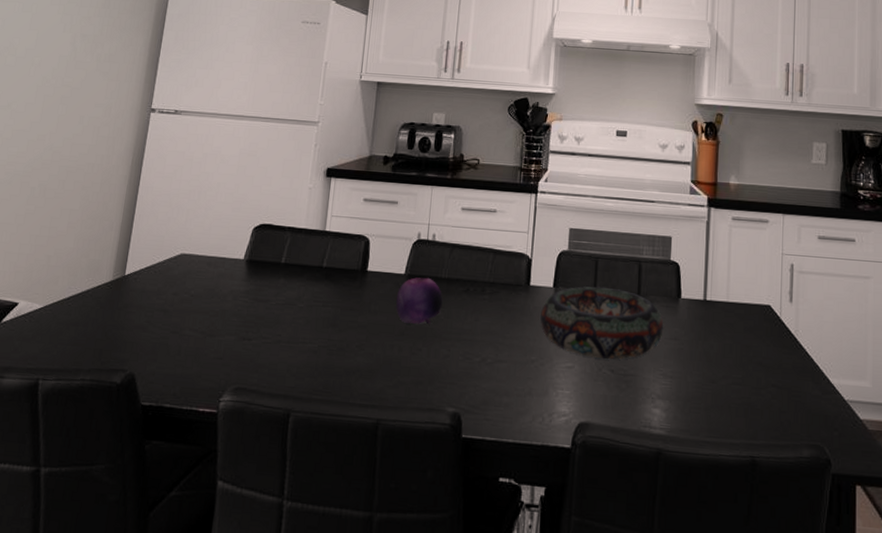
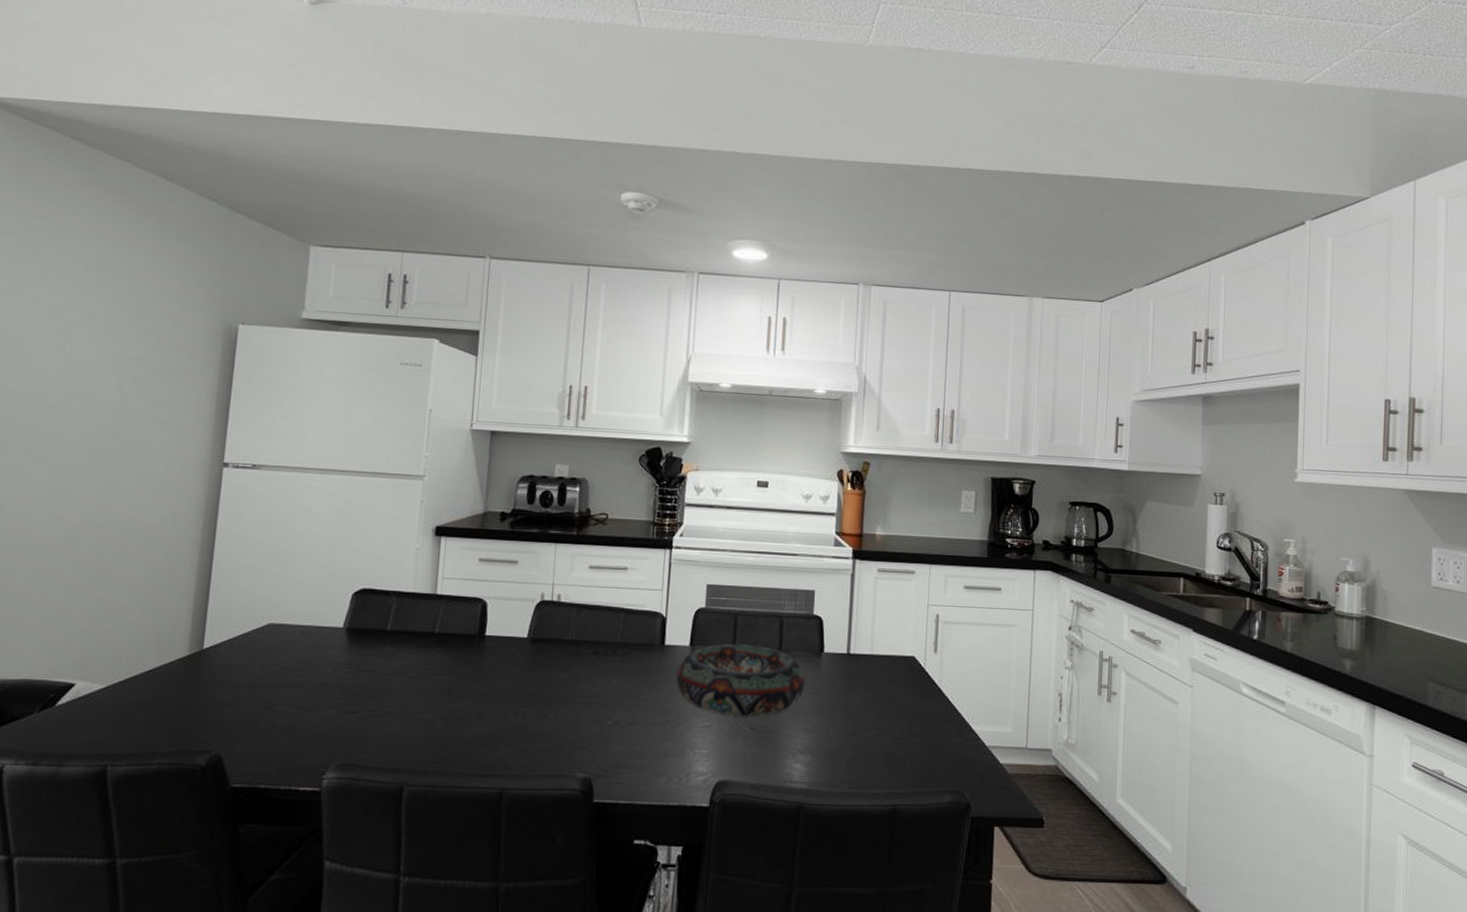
fruit: present [396,277,443,324] -> none [518,641,570,689]

